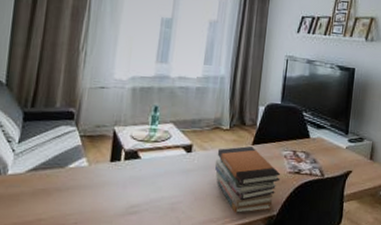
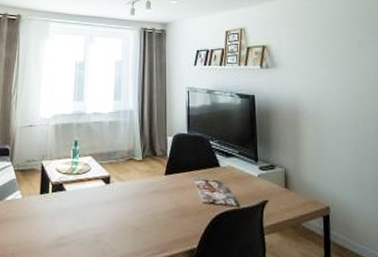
book stack: present [214,146,281,213] -> none [132,177,196,246]

